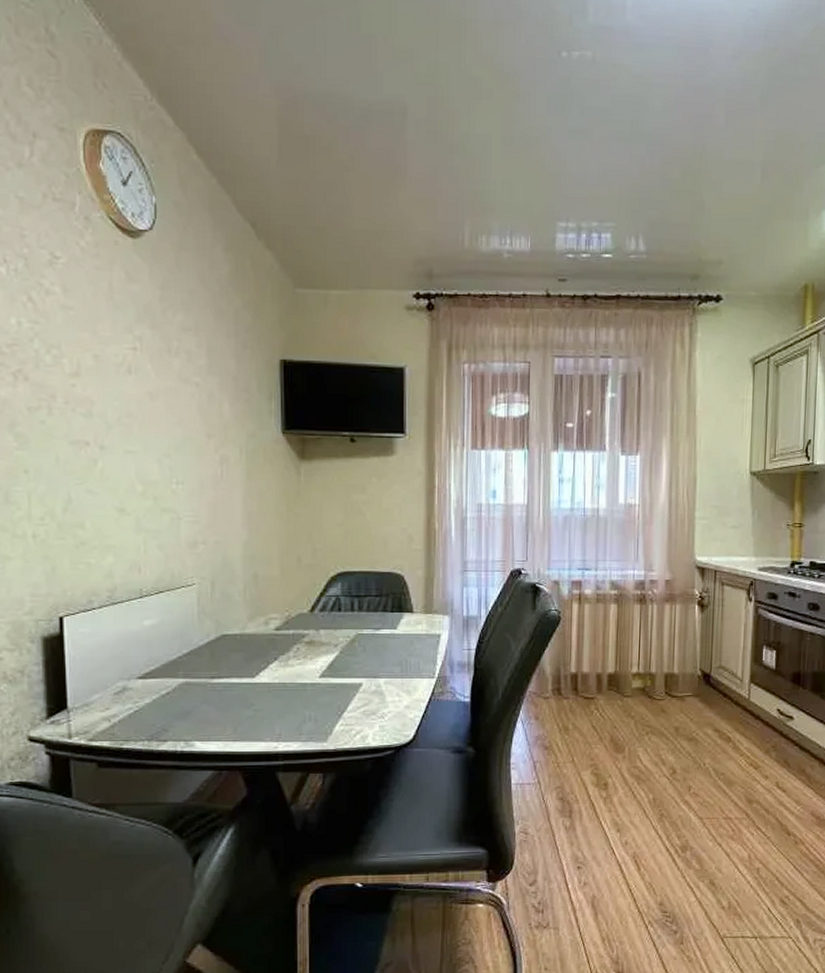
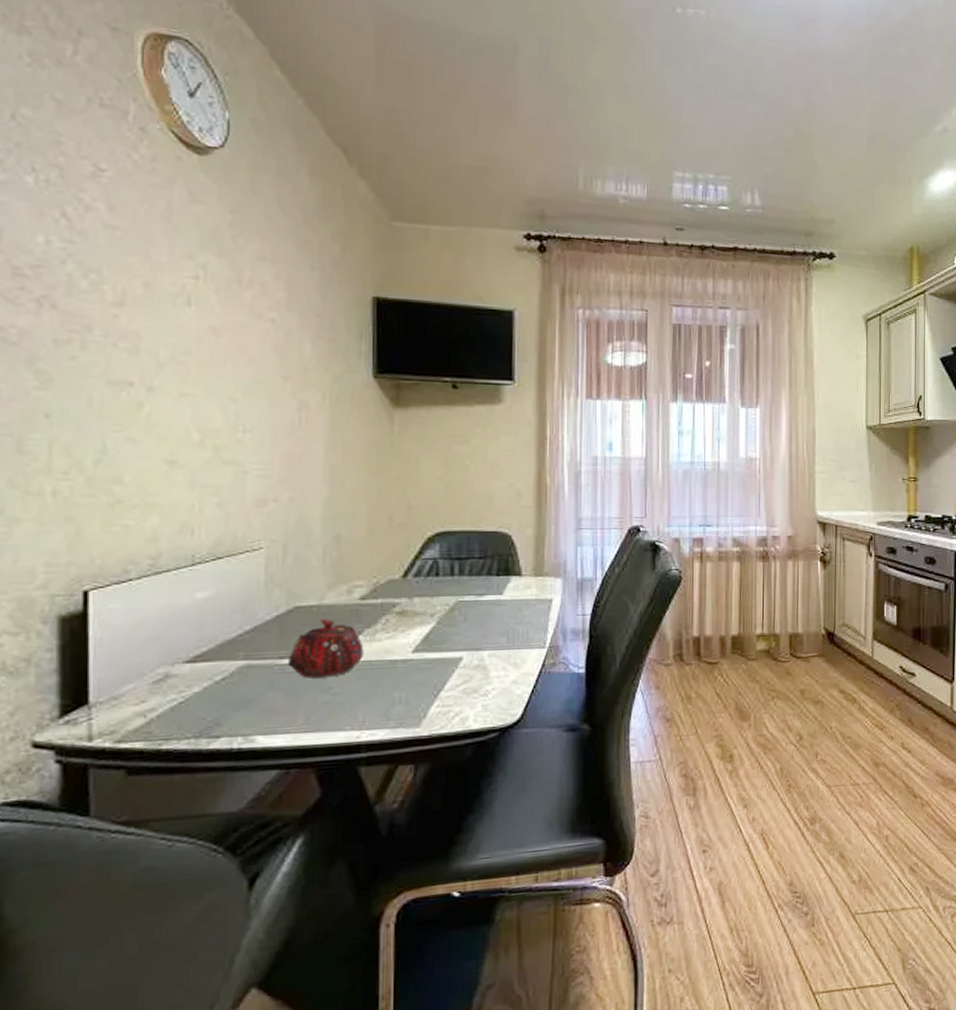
teapot: none [218,645,279,696] -> present [288,618,364,679]

